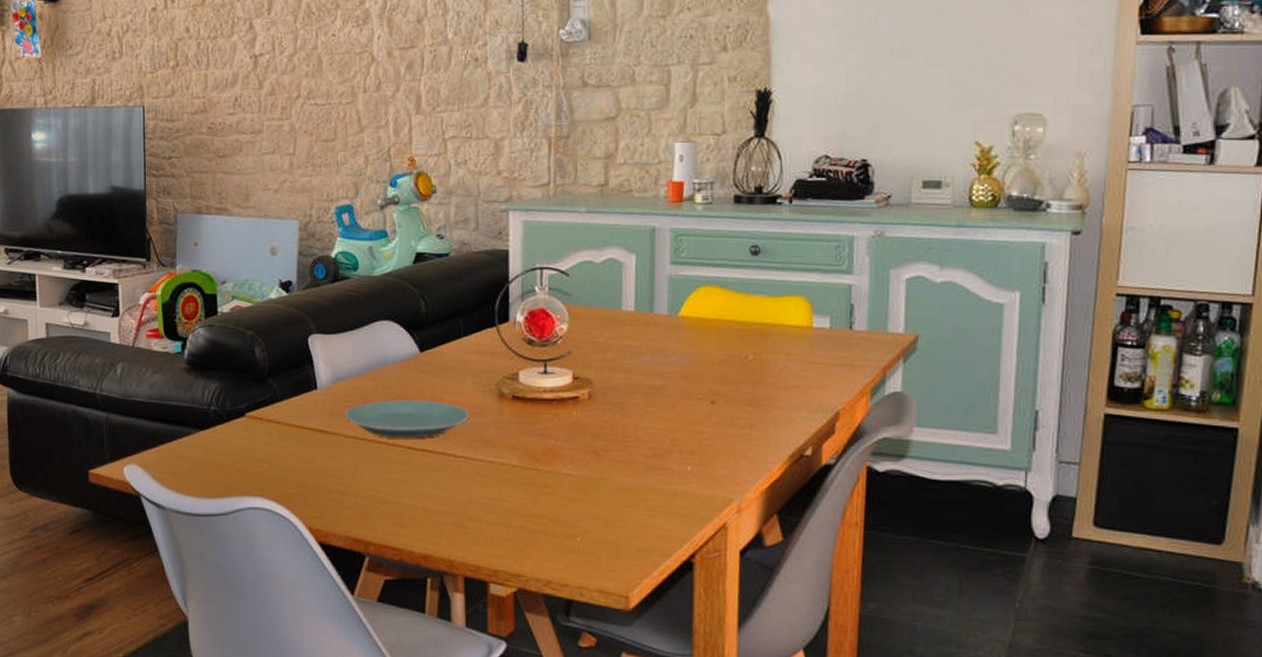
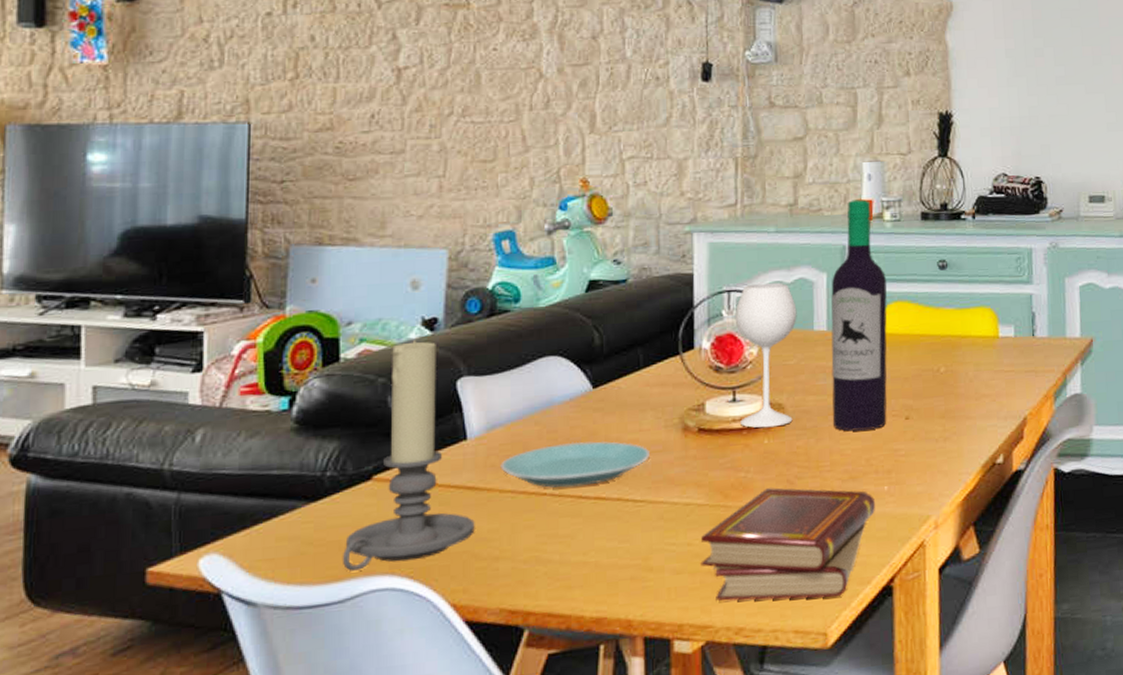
candle holder: none [225,300,325,490] -> present [343,340,475,571]
book set: none [514,457,678,565] -> present [701,488,875,601]
wine bottle: none [546,181,697,411] -> present [734,199,887,432]

